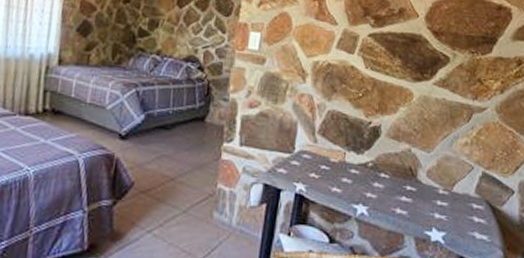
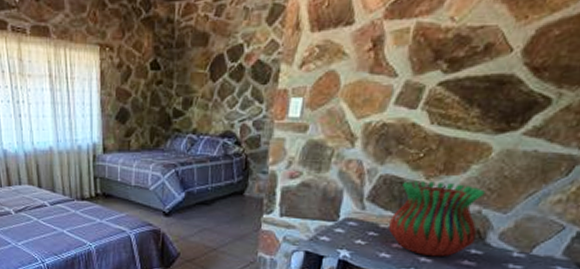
vase: none [338,117,412,193] -> present [389,181,486,257]

